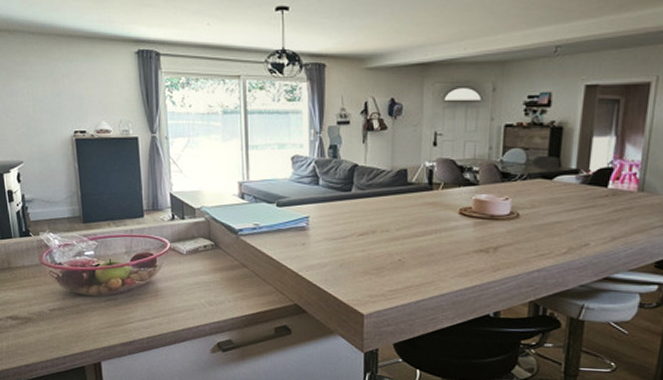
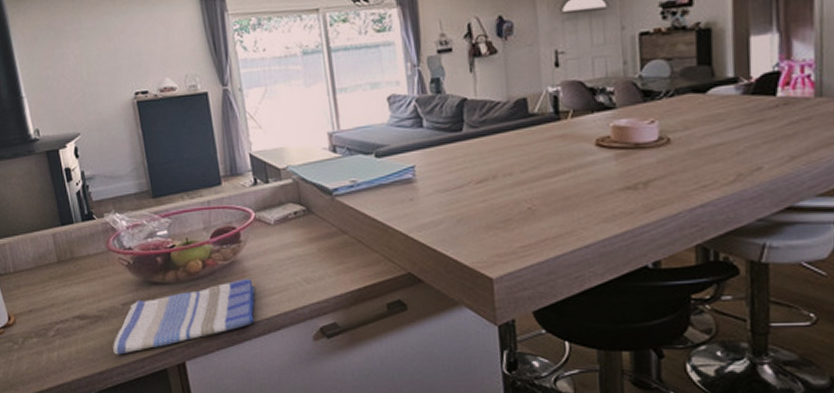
dish towel: none [39,297,165,352] -> present [113,279,255,355]

